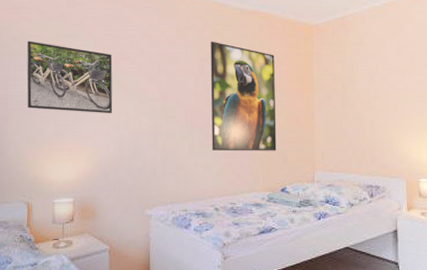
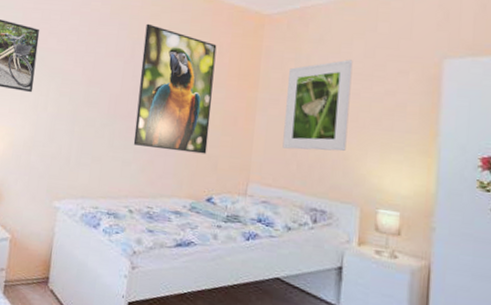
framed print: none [338,58,390,138] -> present [282,59,353,152]

